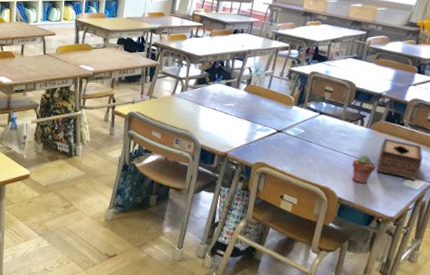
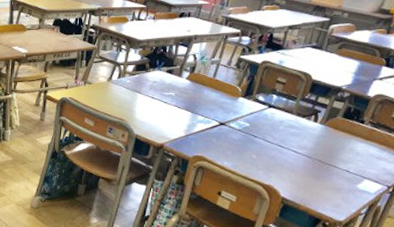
potted succulent: present [352,155,376,184] -> none [299,153,328,184]
tissue box: present [376,138,423,181] -> none [327,136,382,184]

